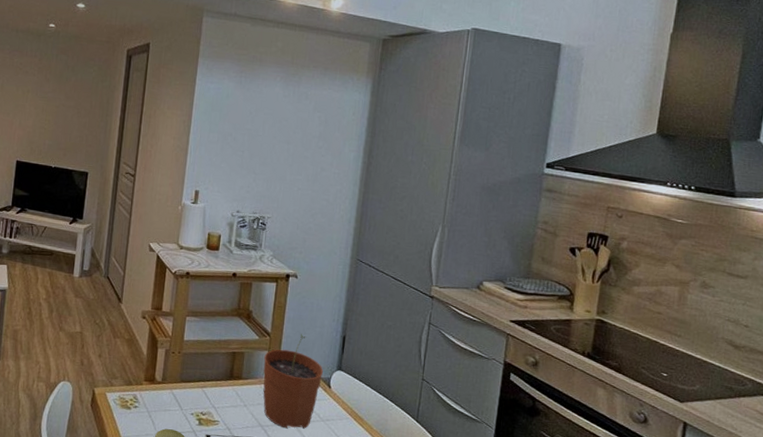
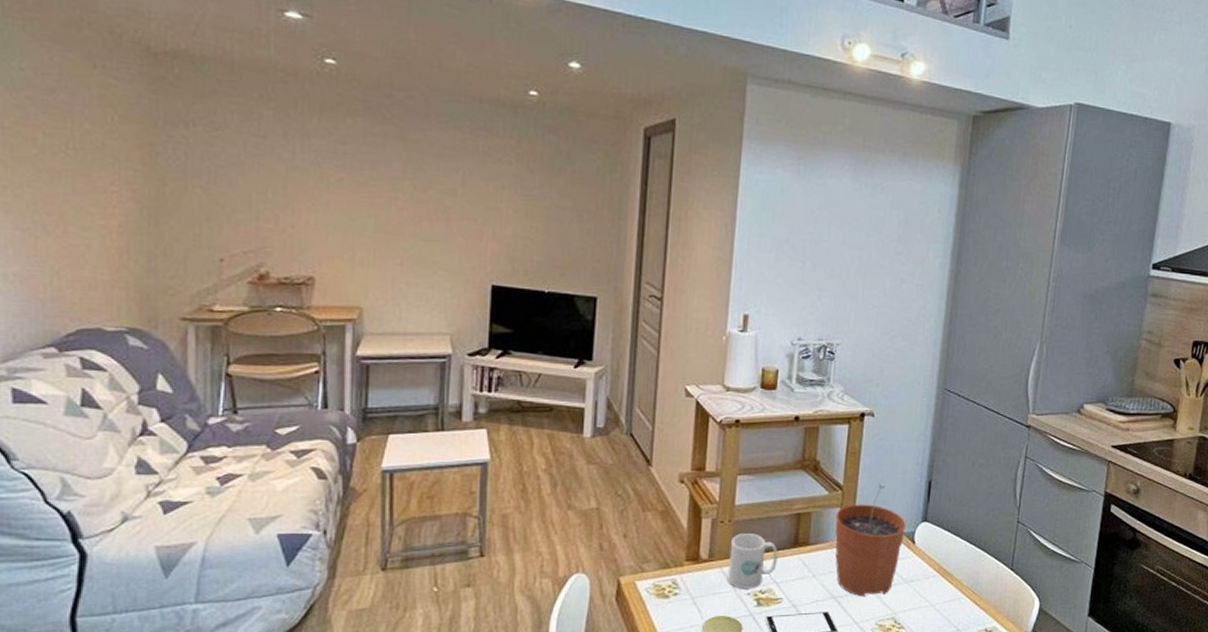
mug: none [176,364,217,410] -> present [728,533,778,589]

